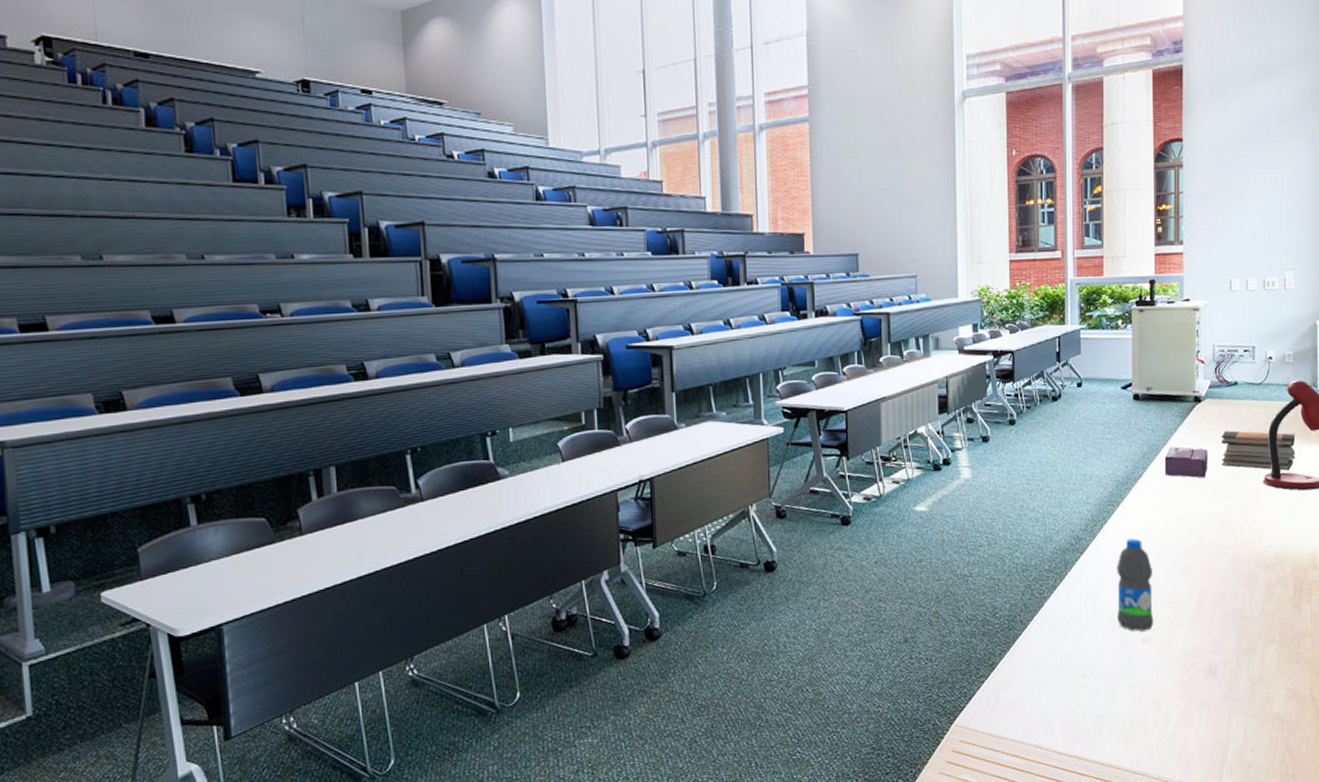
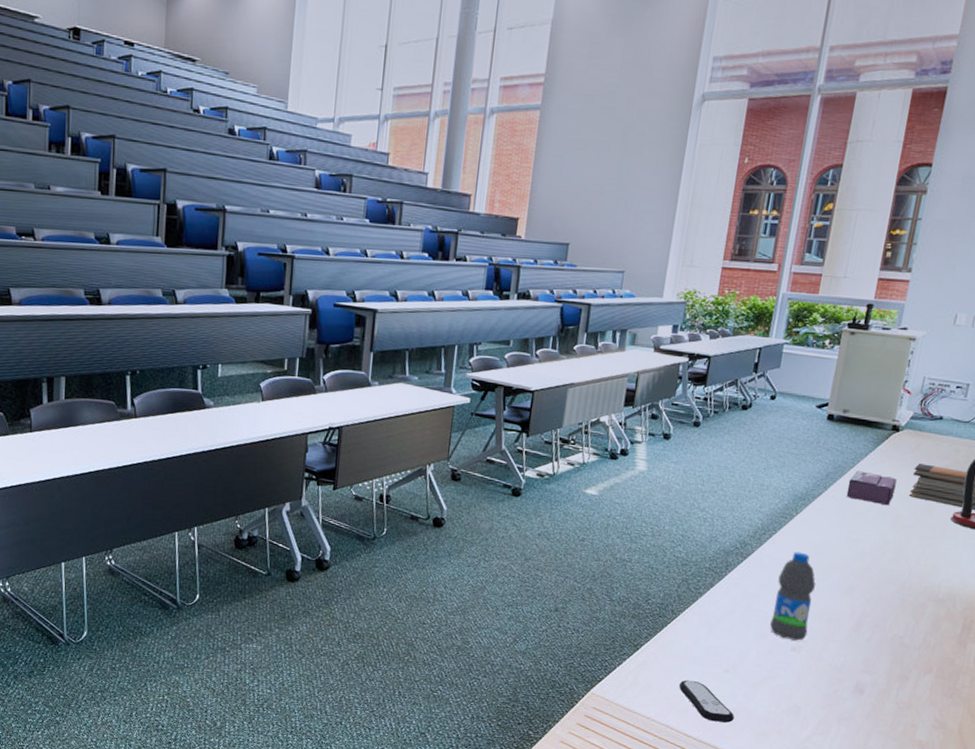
remote control: none [1040,691,1101,733] -> present [678,680,735,723]

